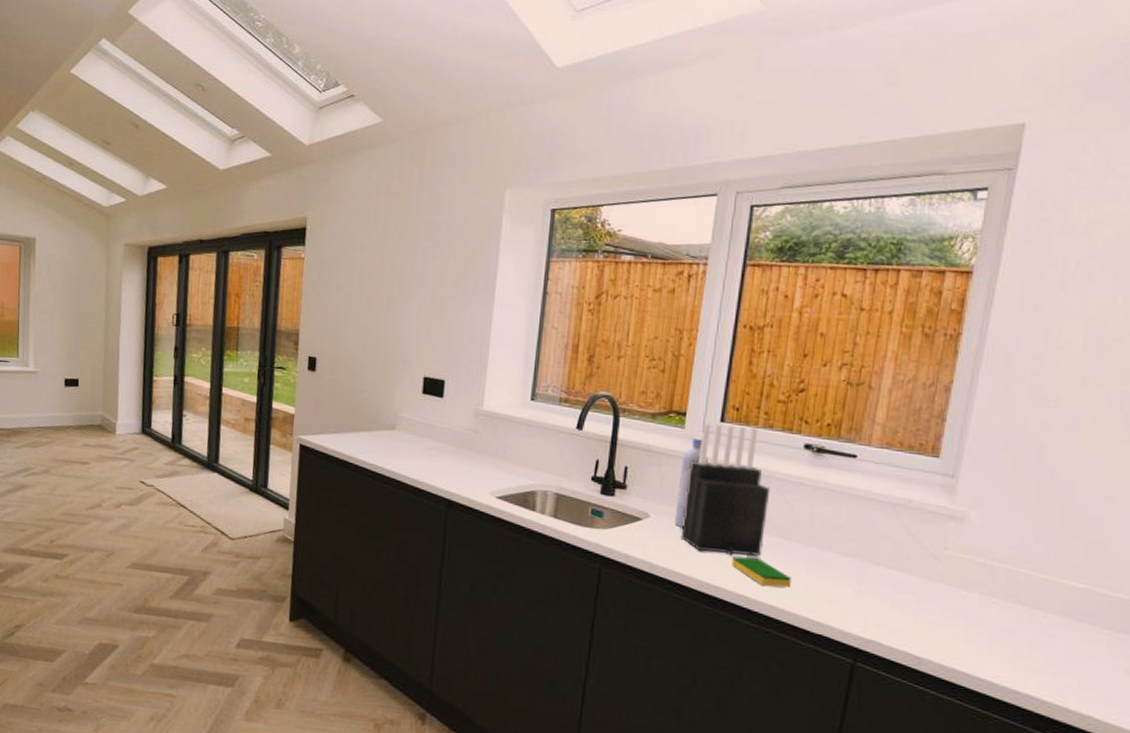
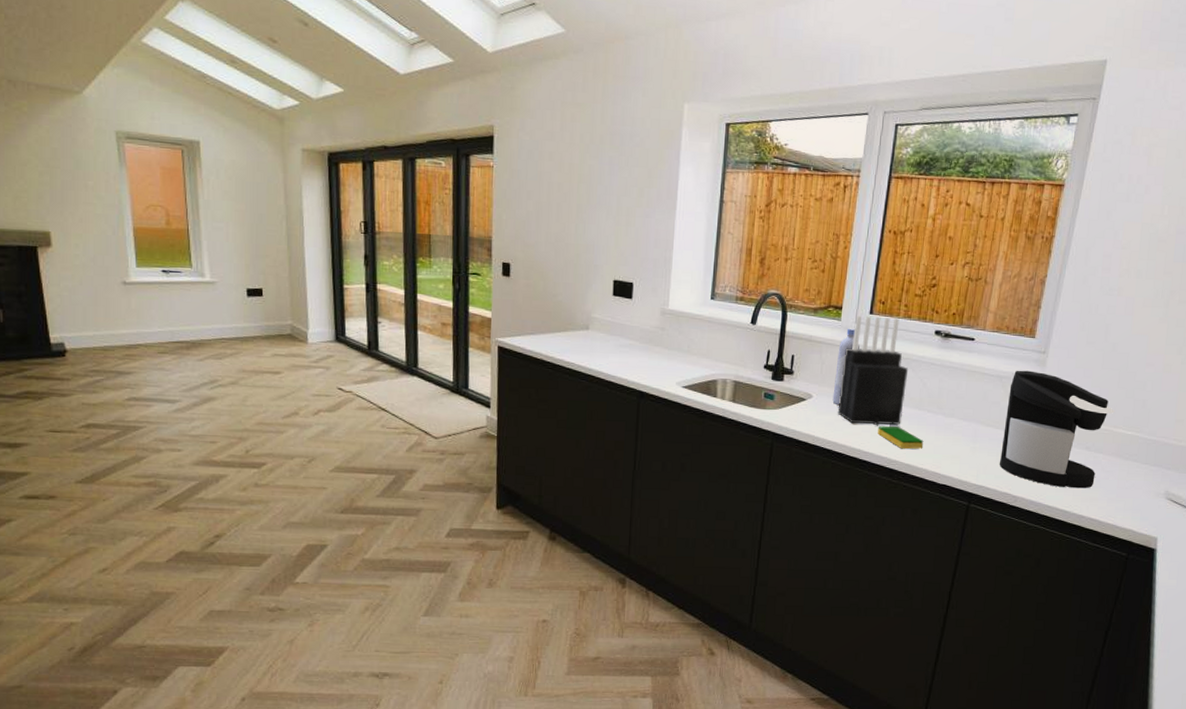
coffee maker: none [894,496,1059,656] -> present [999,370,1115,489]

